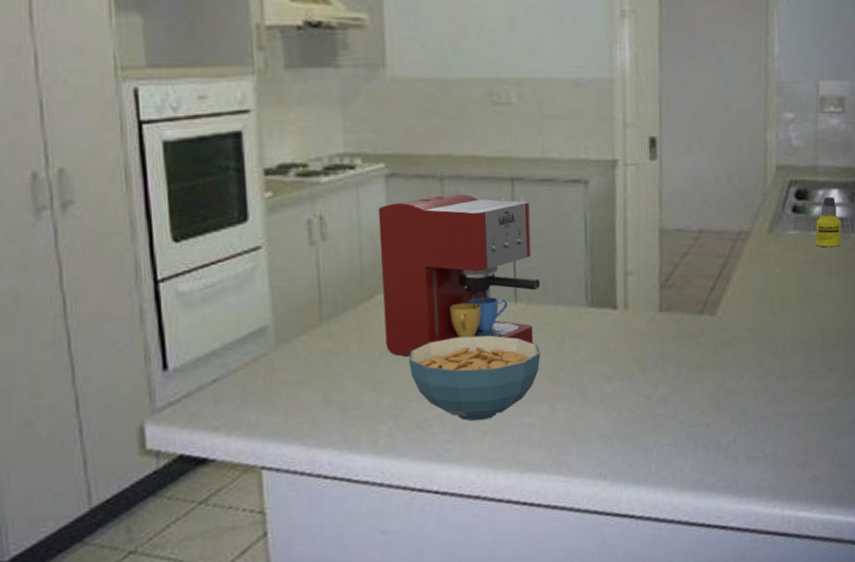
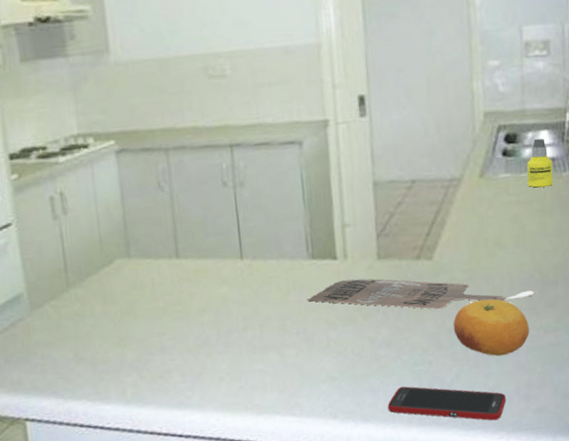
coffee maker: present [378,193,541,357] -> none [111,162,264,315]
cereal bowl: present [409,335,541,421] -> none [148,290,268,370]
home sign: none [582,331,819,368] -> present [307,279,537,310]
cell phone: none [661,448,782,488] -> present [387,386,506,421]
fruit: none [733,359,809,421] -> present [453,299,530,356]

